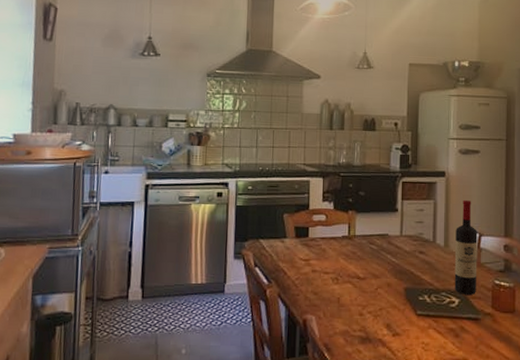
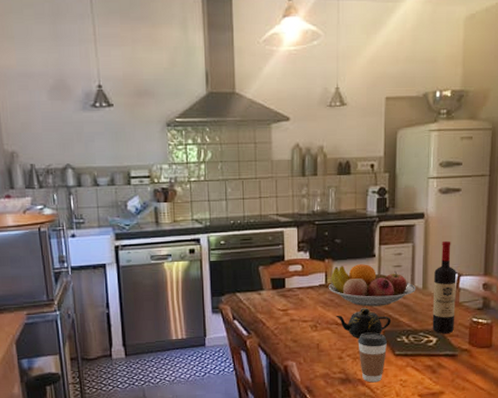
fruit bowl: none [351,218,438,262] -> present [328,264,416,307]
teapot: none [357,263,413,295] -> present [335,308,392,339]
coffee cup: none [379,289,410,344] -> present [358,332,388,383]

